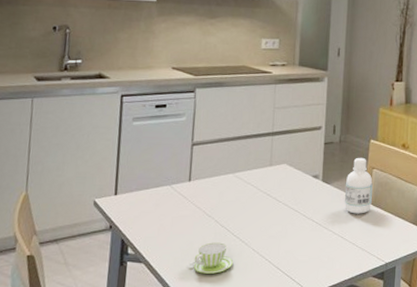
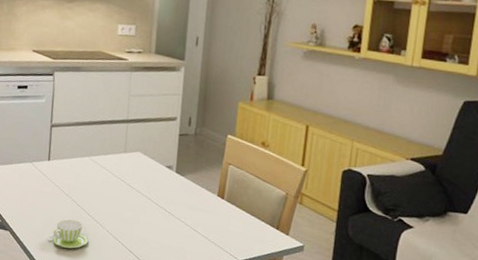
bottle: present [344,157,373,214] -> none [197,151,229,209]

